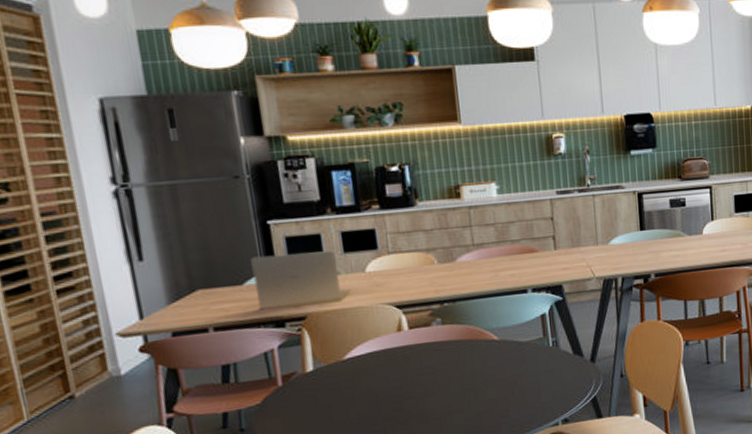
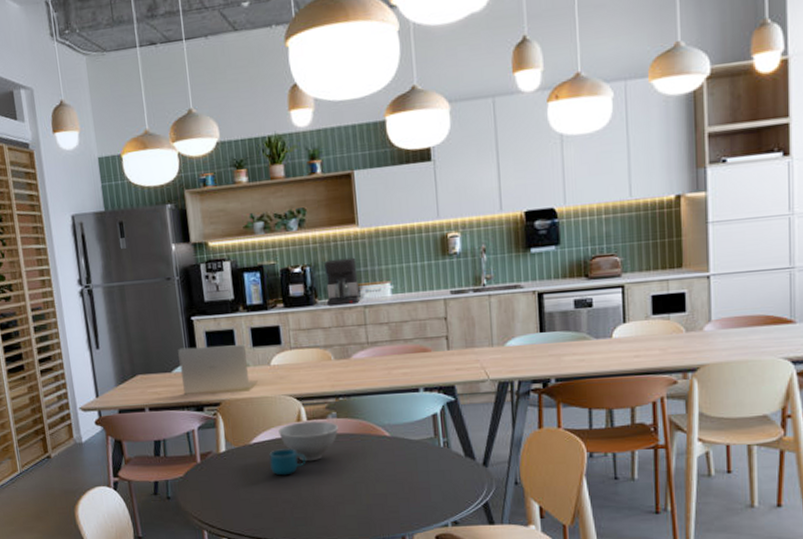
cup: none [366,361,408,392] -> present [269,448,305,476]
bowl: none [376,329,445,374] -> present [278,421,339,462]
coffee maker: none [424,156,464,208] -> present [324,257,360,307]

